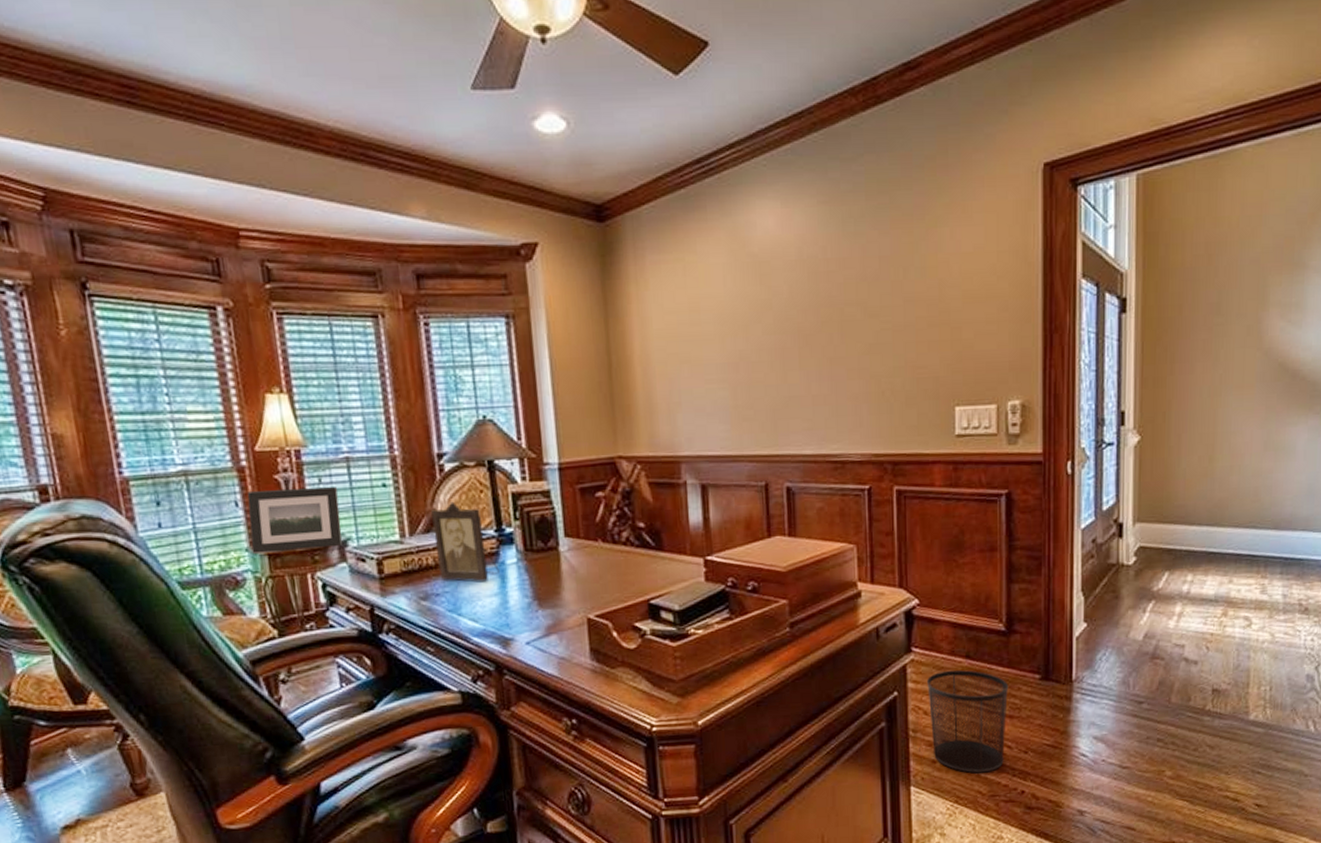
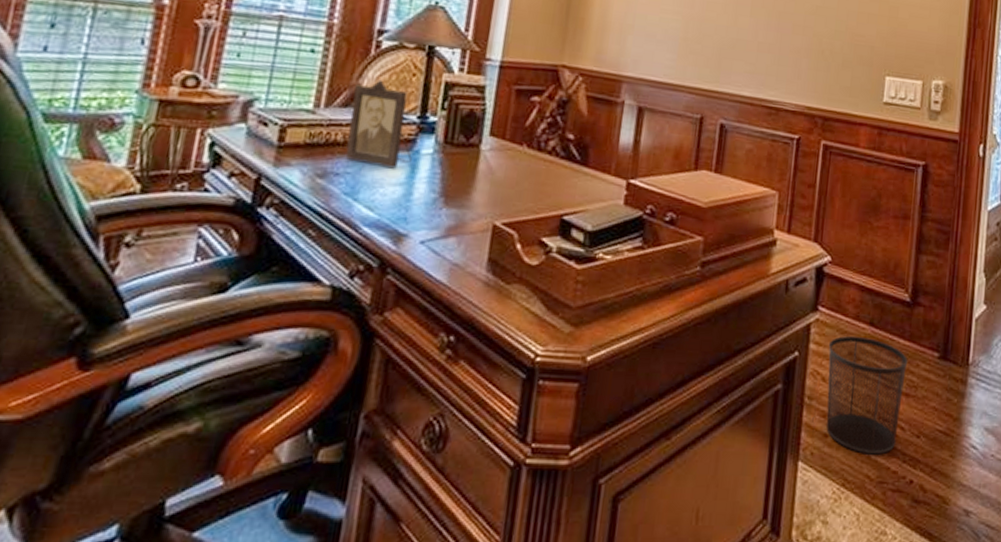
picture frame: present [247,487,343,554] -> none [142,31,260,106]

